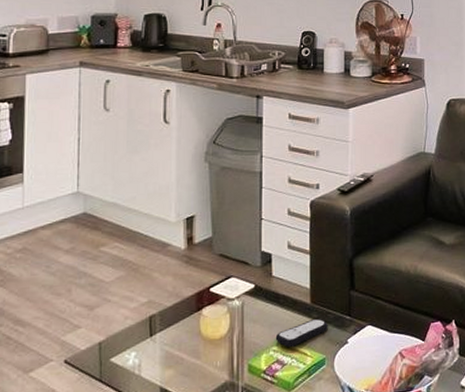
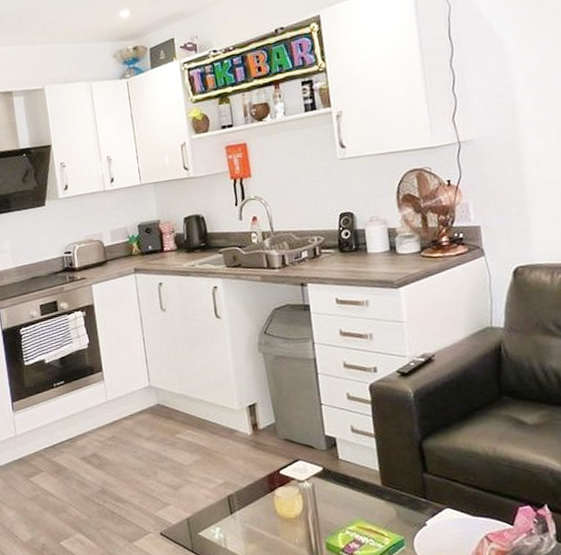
remote control: present [275,319,328,347] -> none [349,501,403,527]

